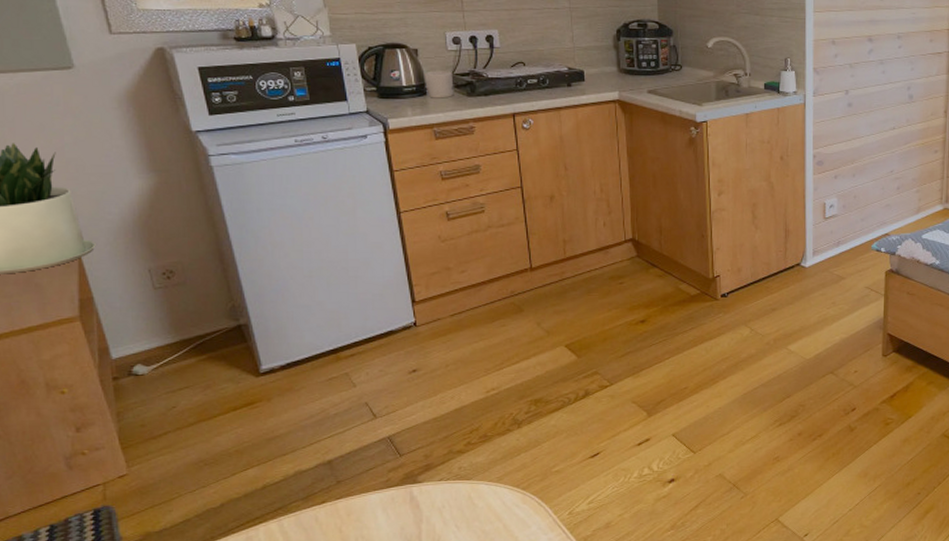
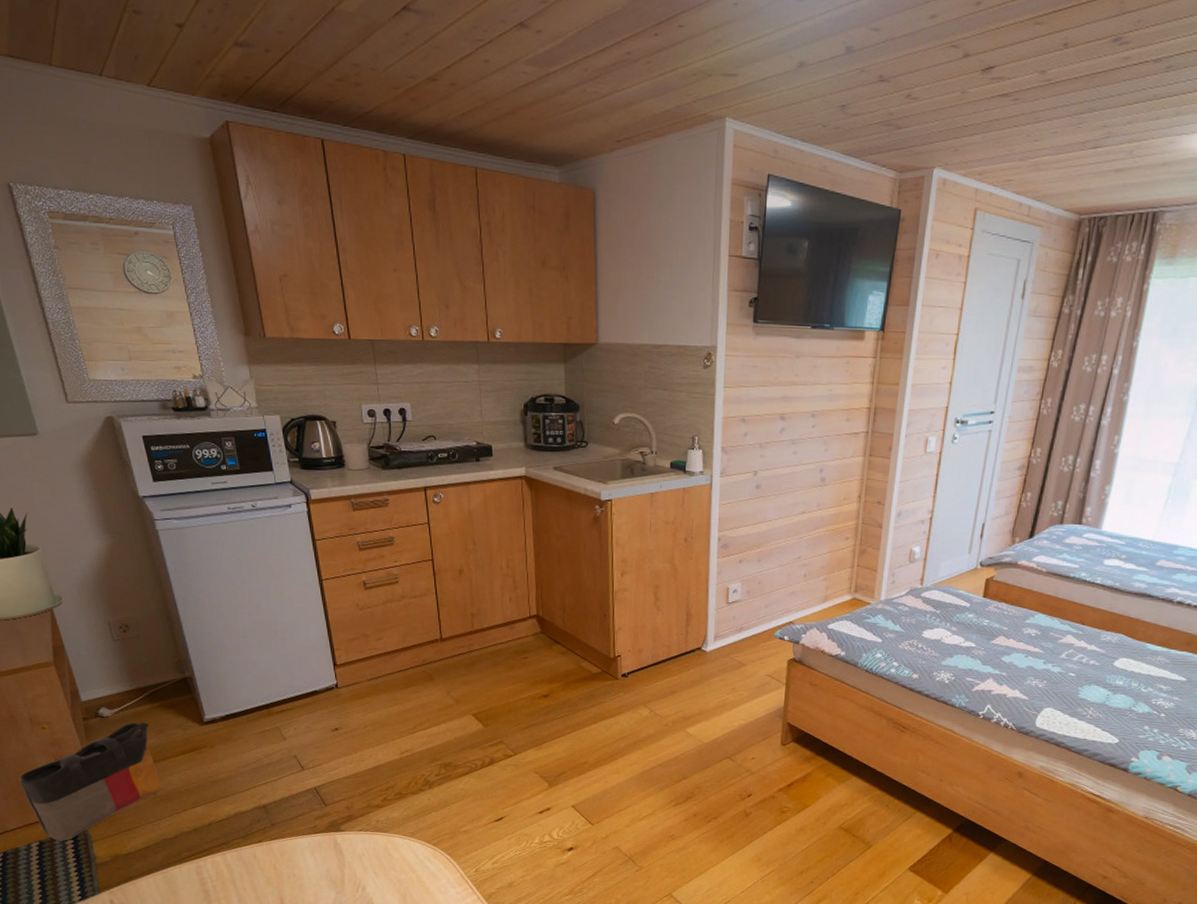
tote bag: none [27,378,208,523] -> present [18,722,162,841]

